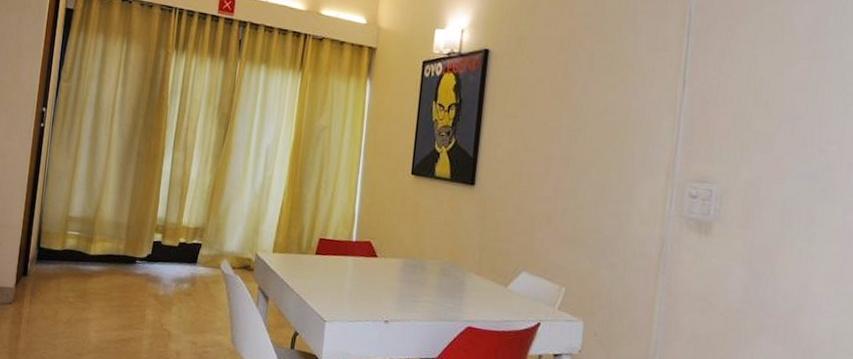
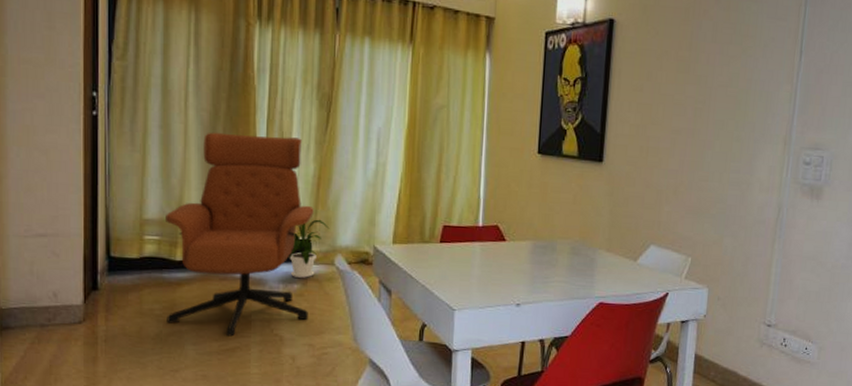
armchair: none [77,144,207,328] -> present [166,132,314,337]
house plant: none [182,225,219,279] -> present [289,219,330,278]

